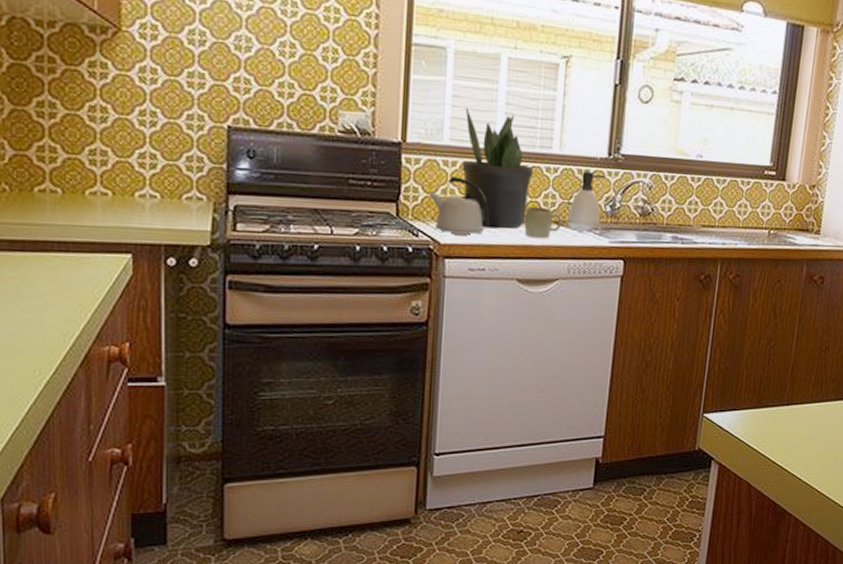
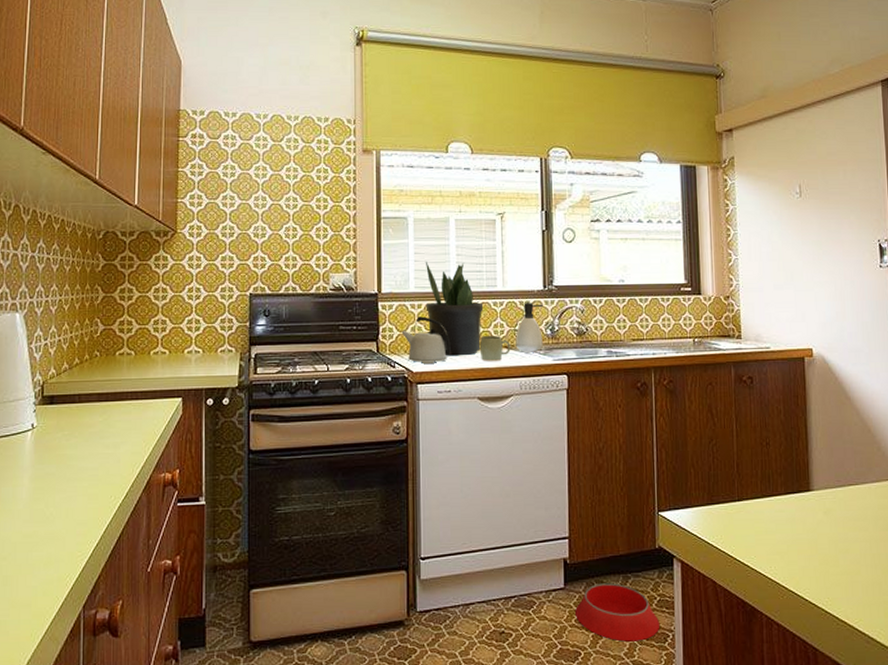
pet bowl: none [602,484,689,541] -> present [575,583,660,642]

